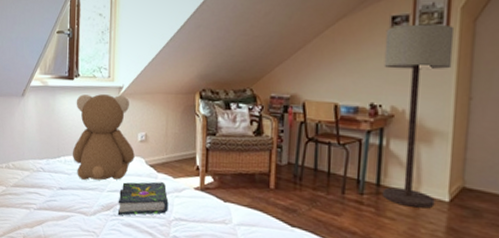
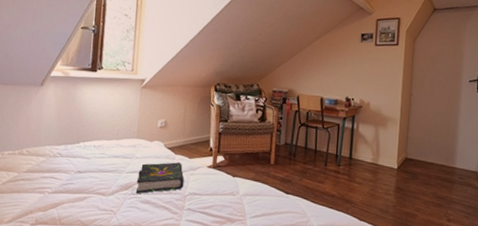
teddy bear: present [72,94,135,181] -> none [92,85,154,163]
floor lamp: present [382,24,455,209] -> none [353,40,402,174]

